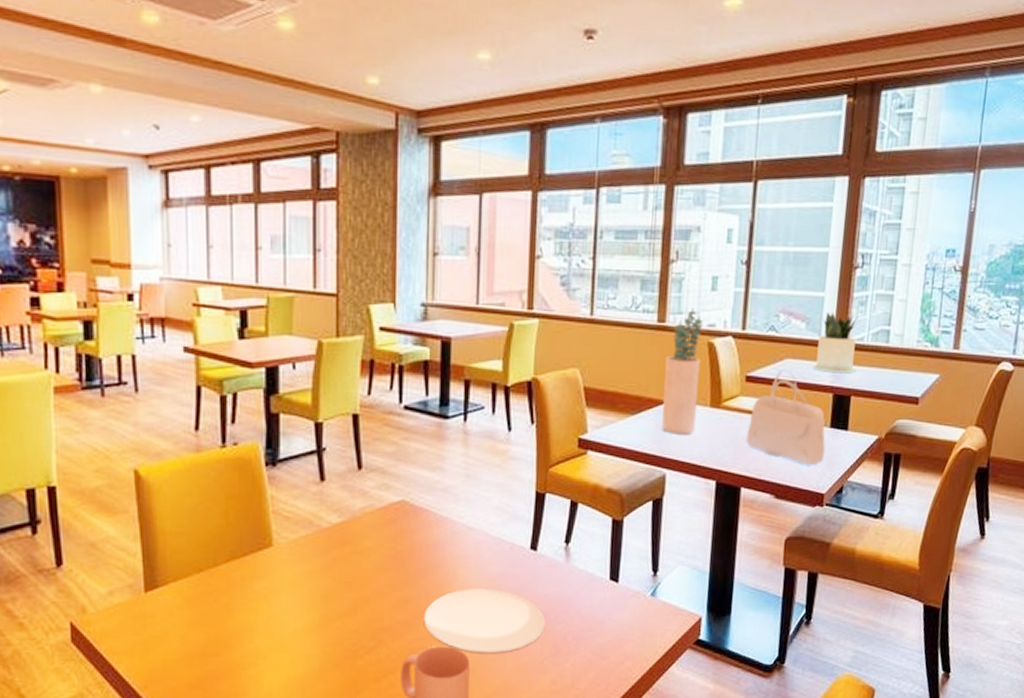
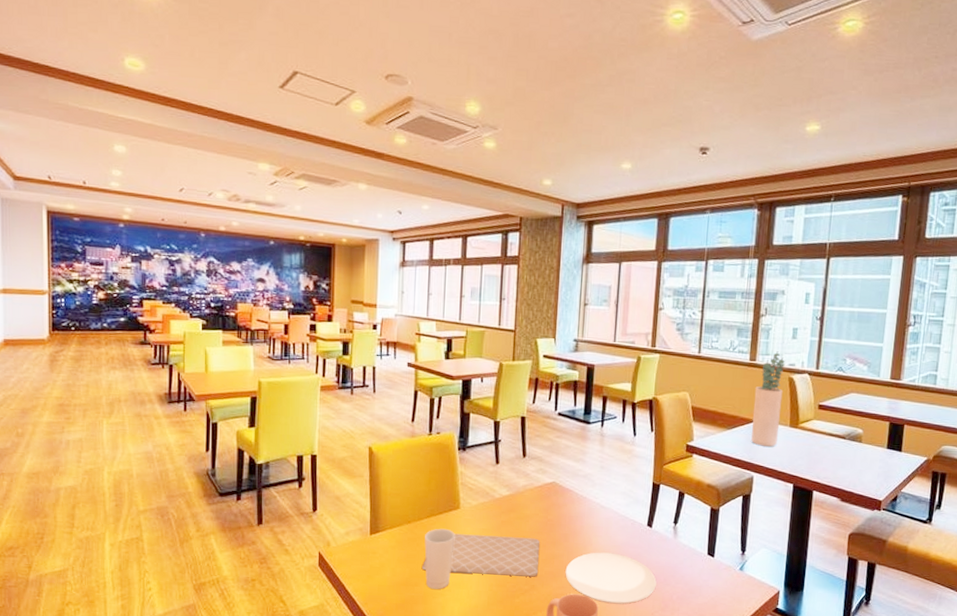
placemat: none [224,577,388,634] -> present [422,533,540,577]
cup: none [225,575,268,658] -> present [424,528,455,589]
handbag: present [746,370,826,466] -> none [818,401,883,478]
planter: present [812,313,858,374] -> none [872,359,910,408]

